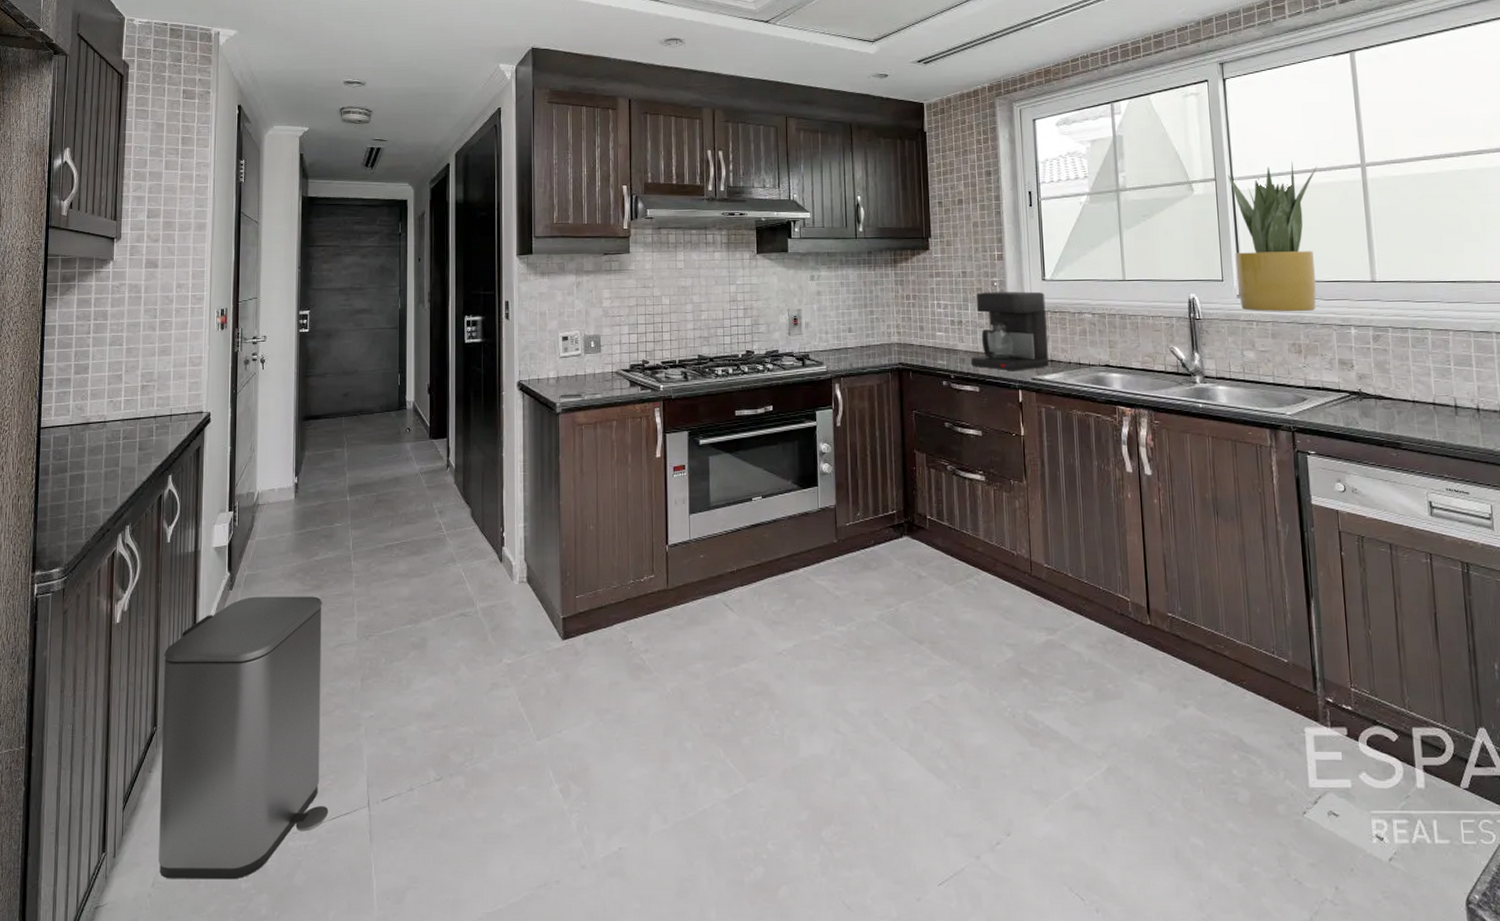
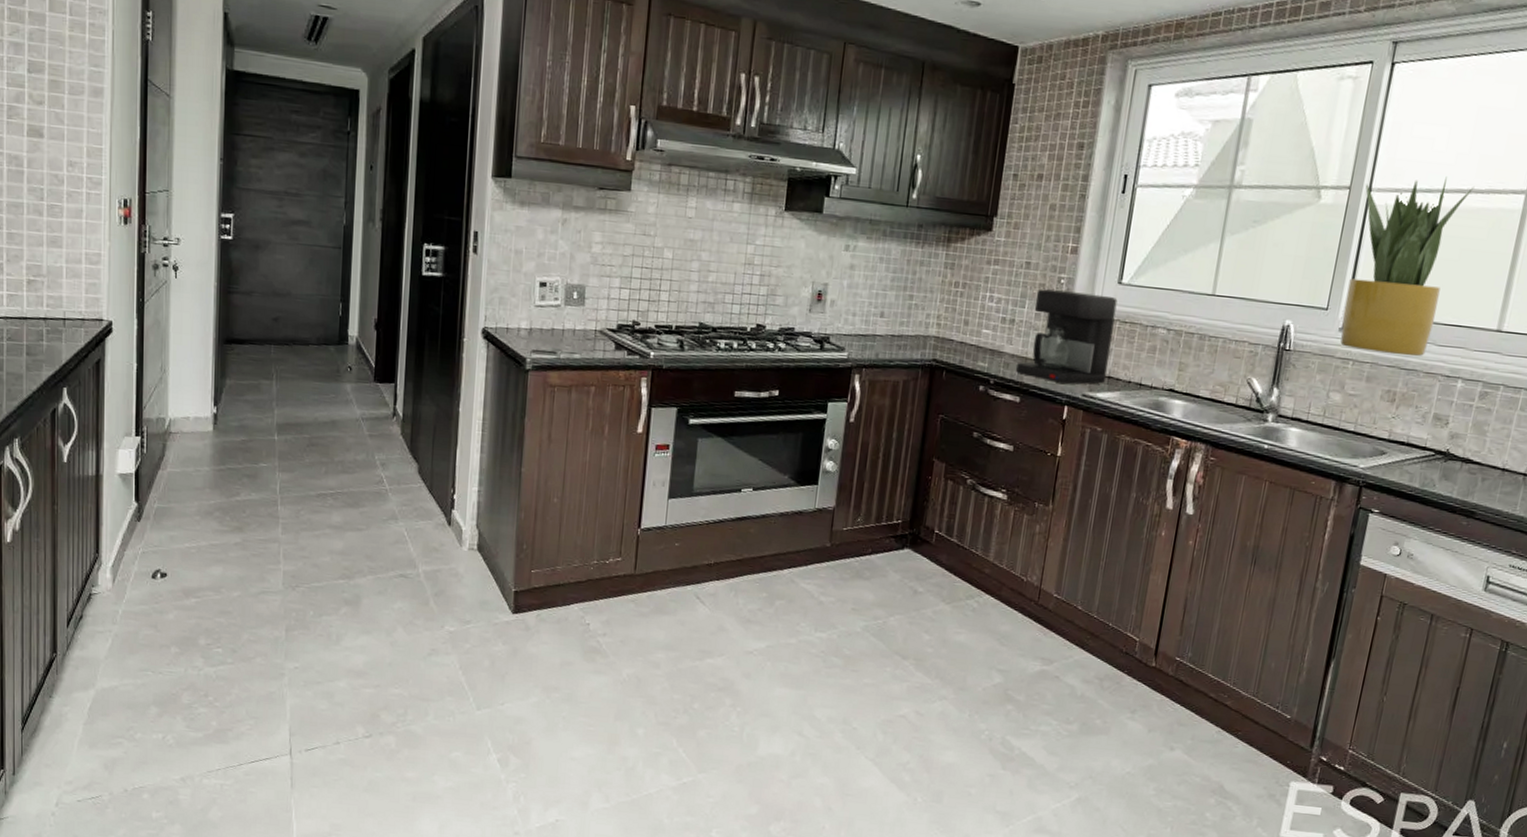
pedal bin: present [158,596,329,880] -> none [62,531,247,809]

